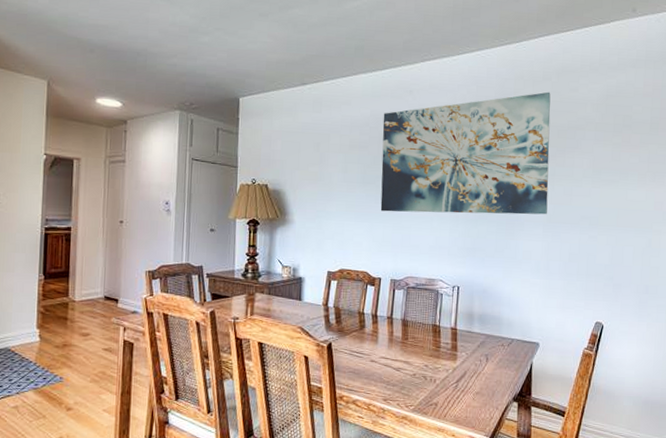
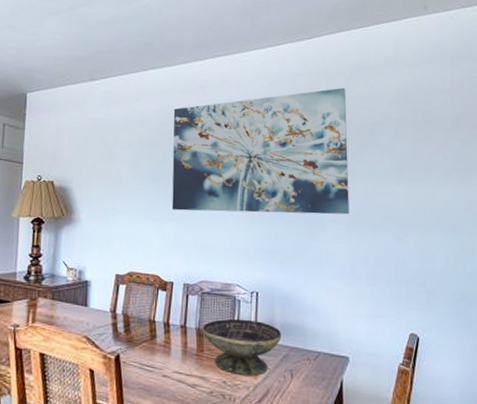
decorative bowl: none [406,310,480,360] -> present [201,318,282,375]

